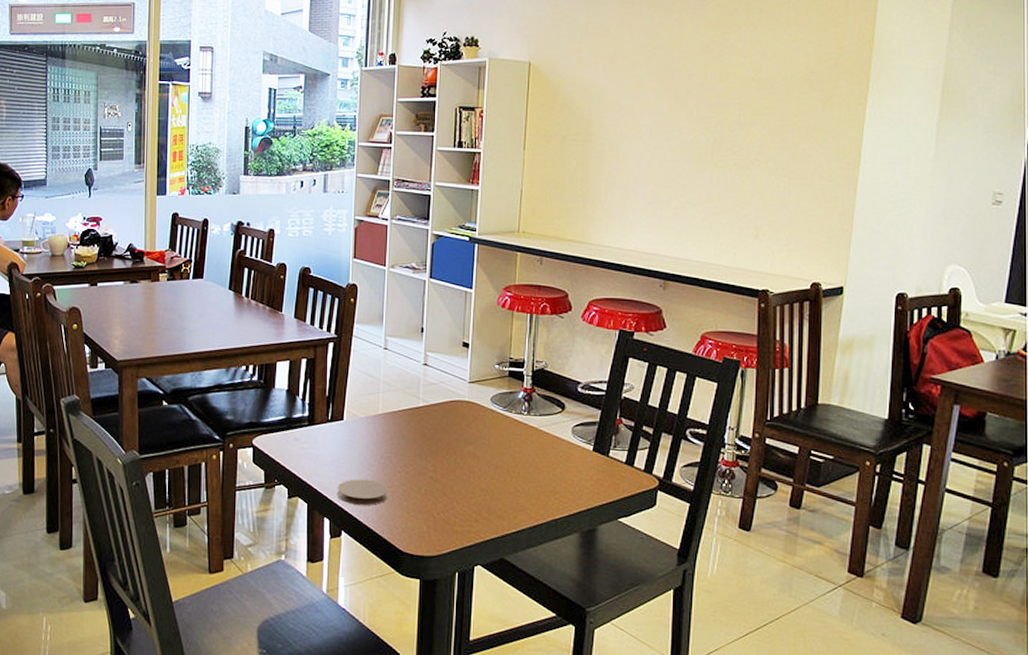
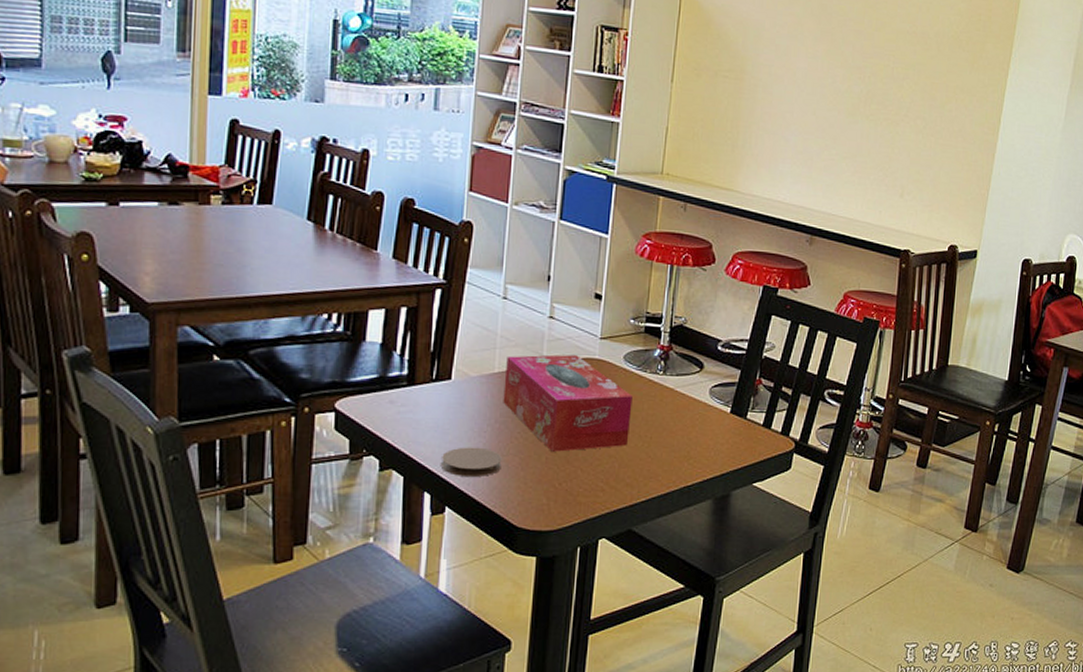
tissue box: none [387,397,500,485] -> present [503,354,633,452]

